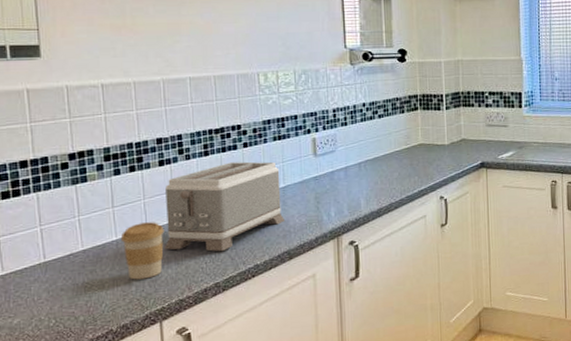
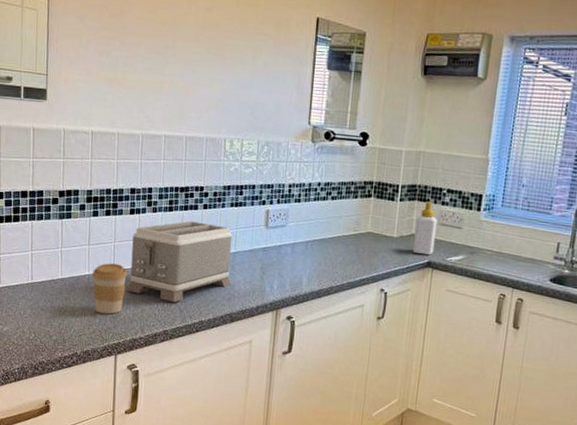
soap bottle: none [464,105,485,157] -> present [412,201,437,256]

